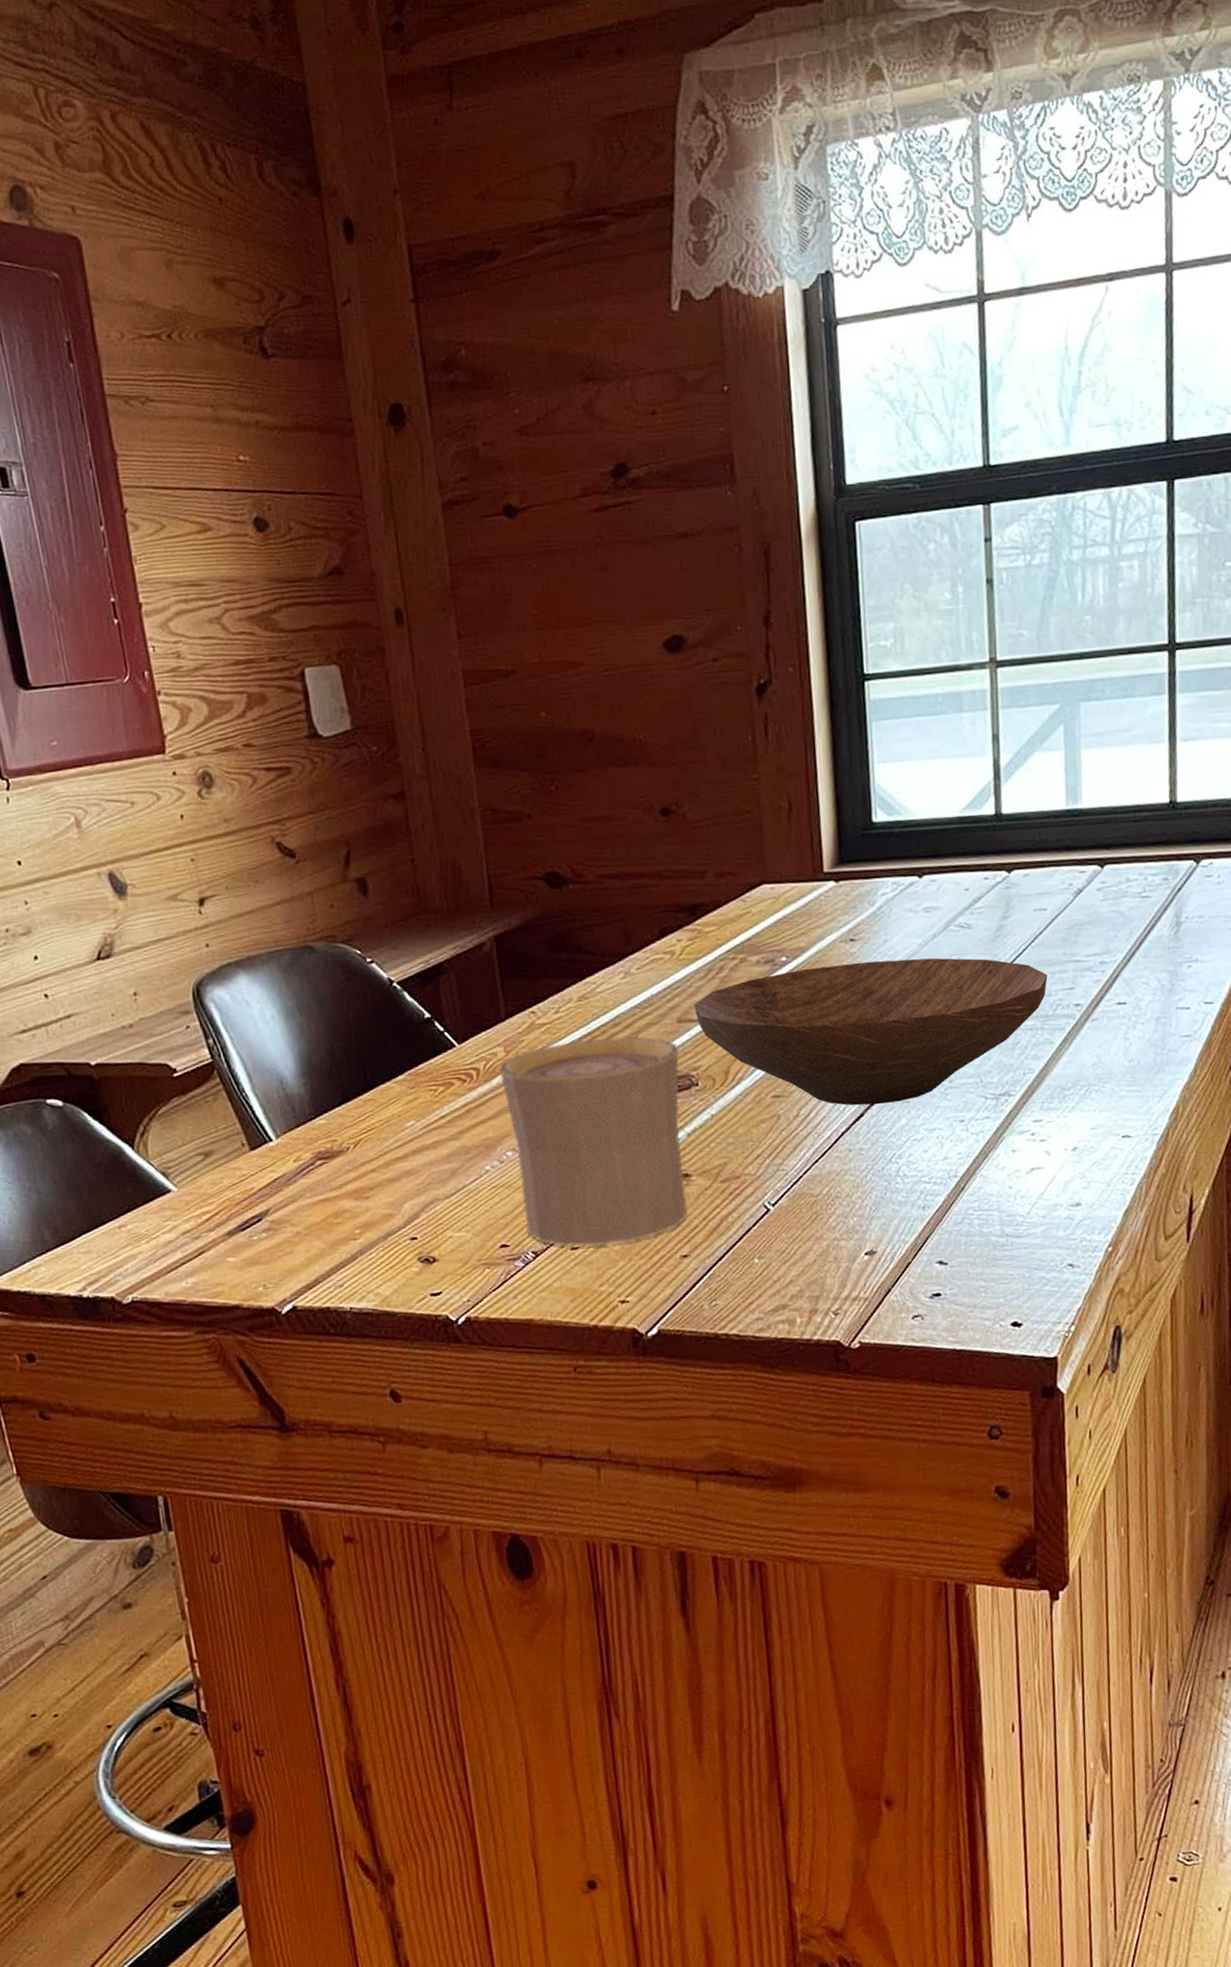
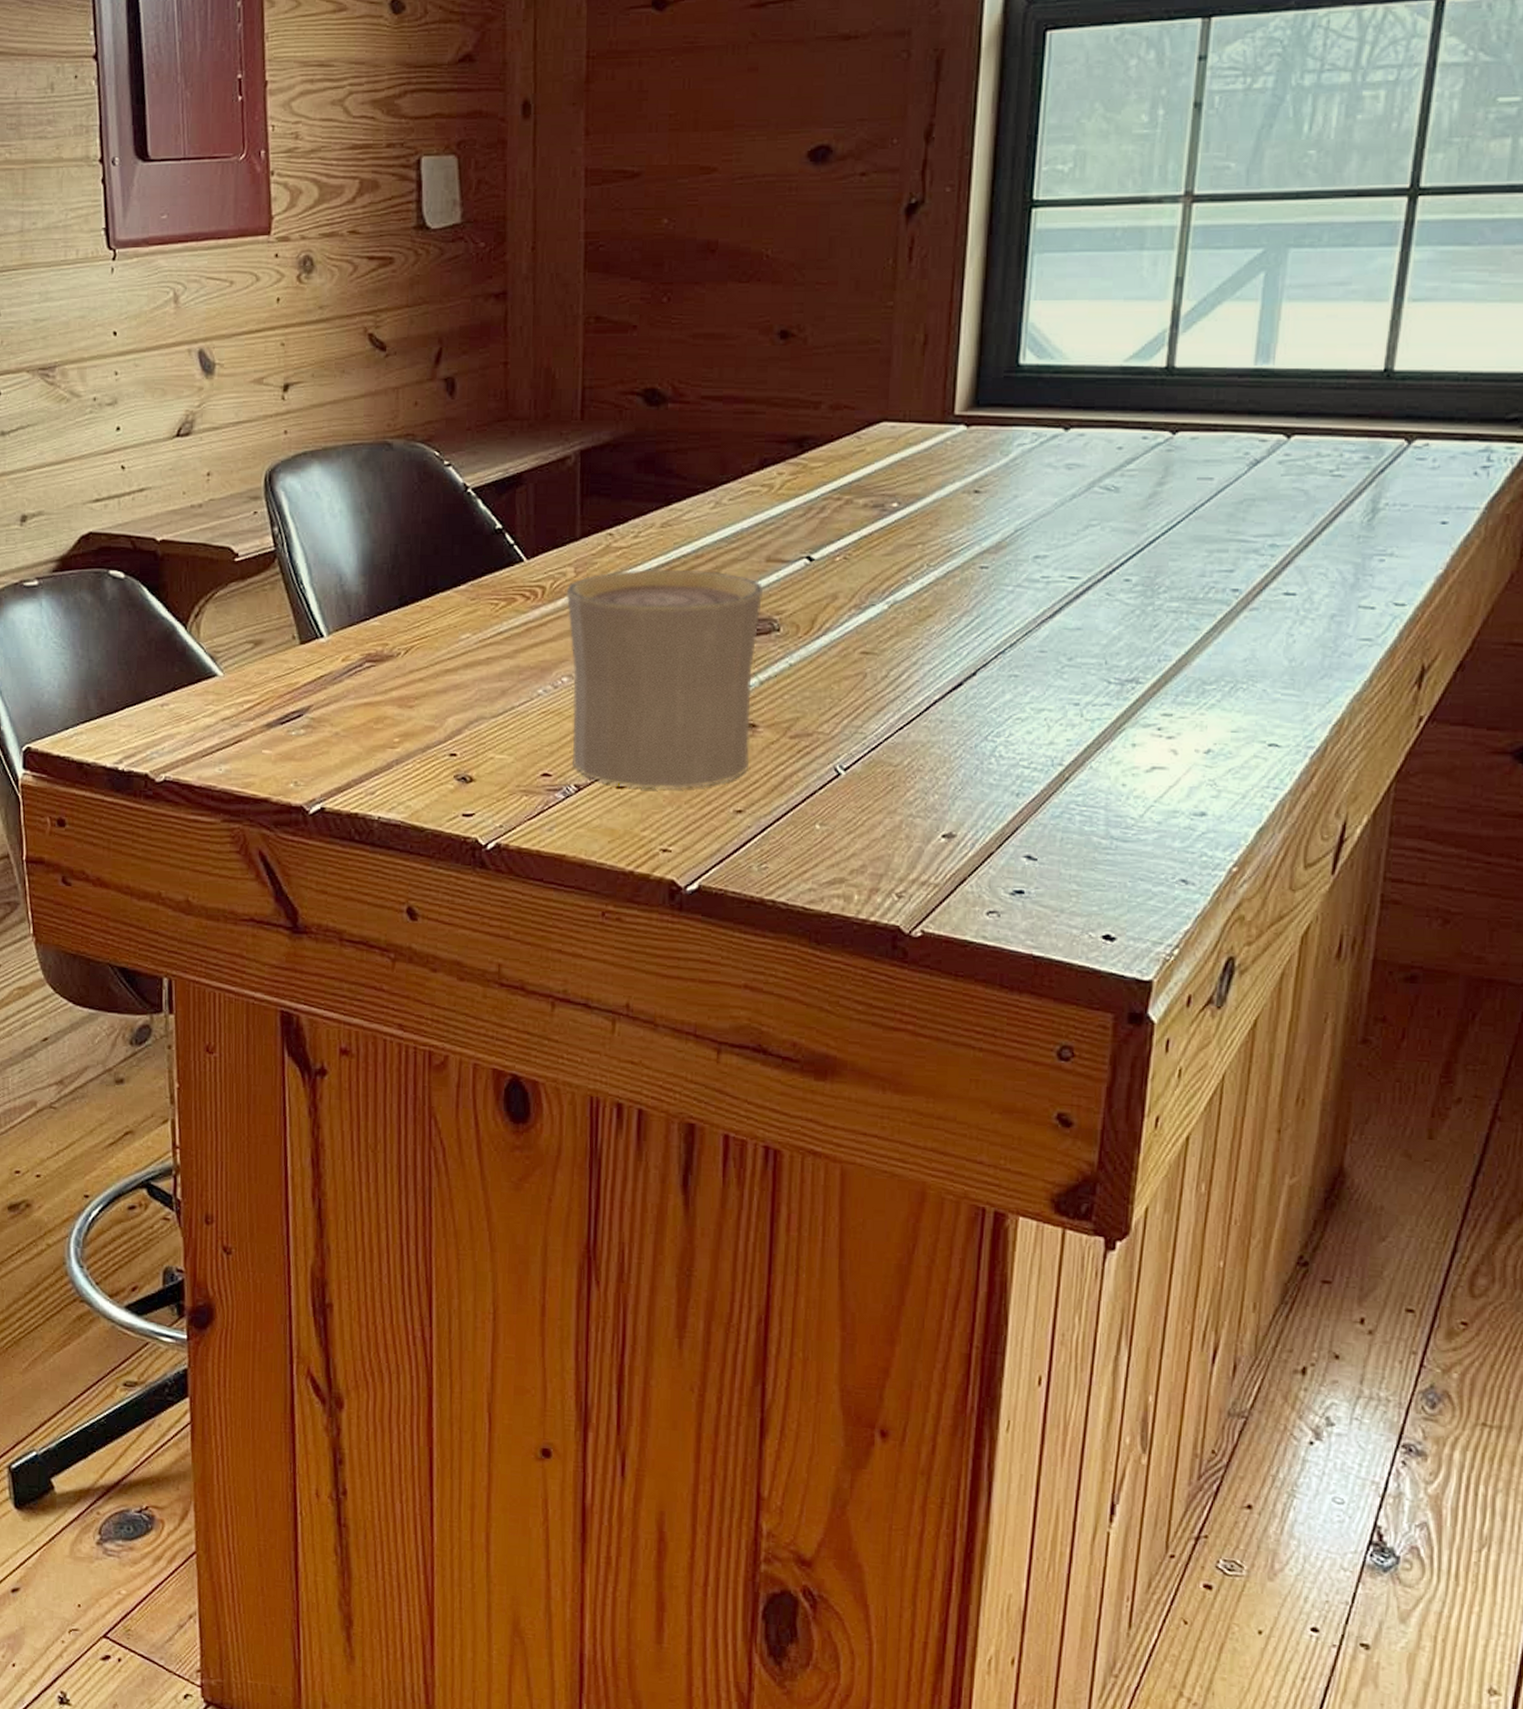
wooden bowl: present [693,957,1048,1106] -> none [786,517,1203,675]

